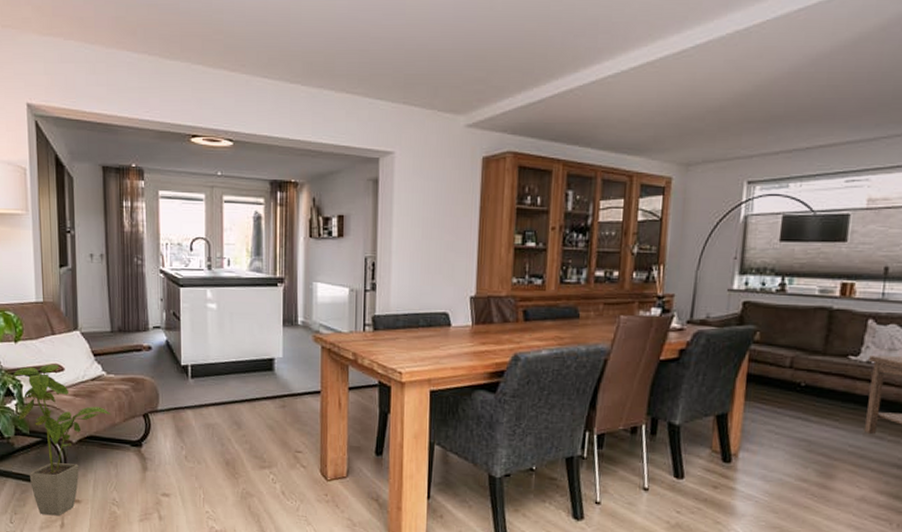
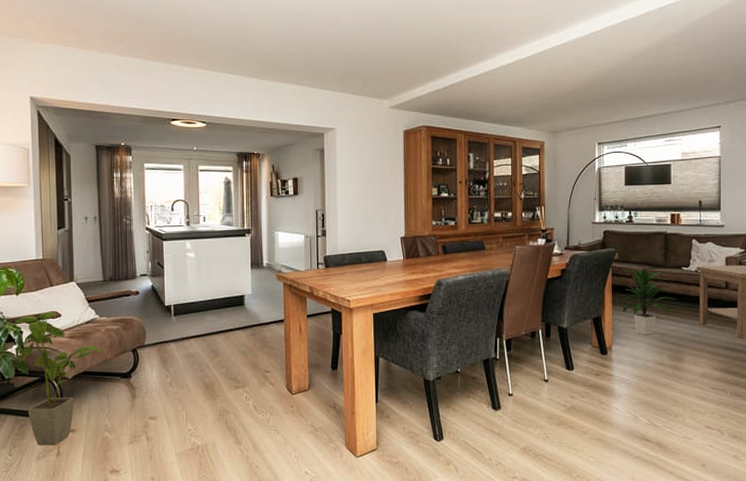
indoor plant: none [755,352,834,442] -> present [620,267,675,335]

